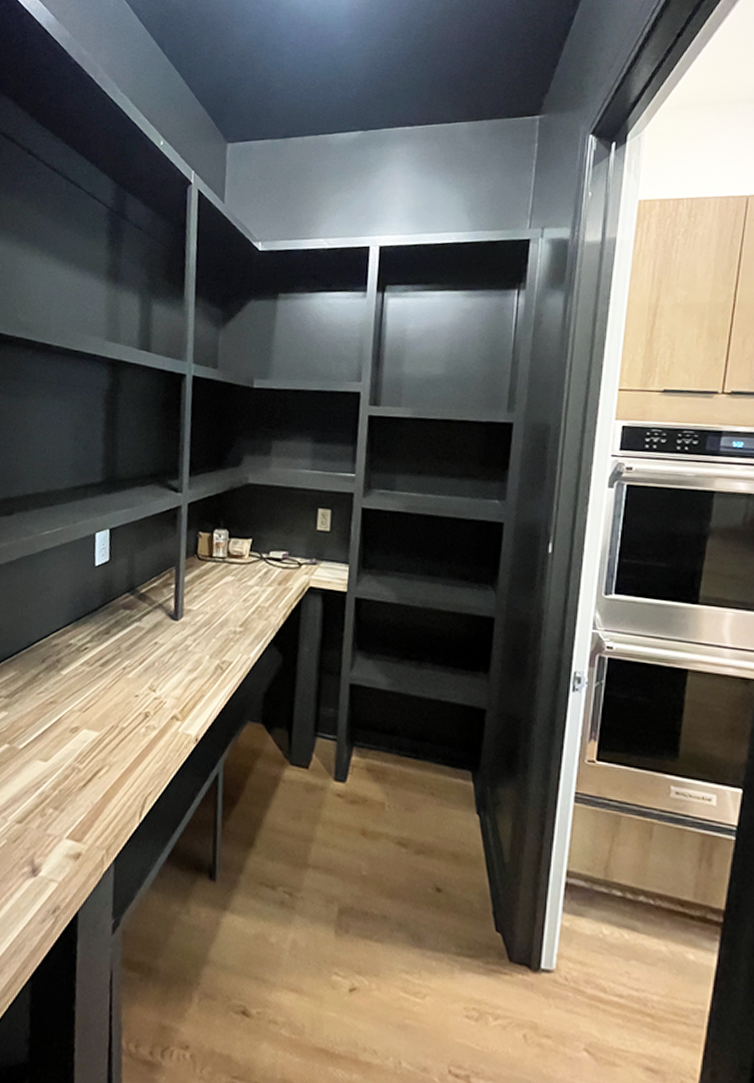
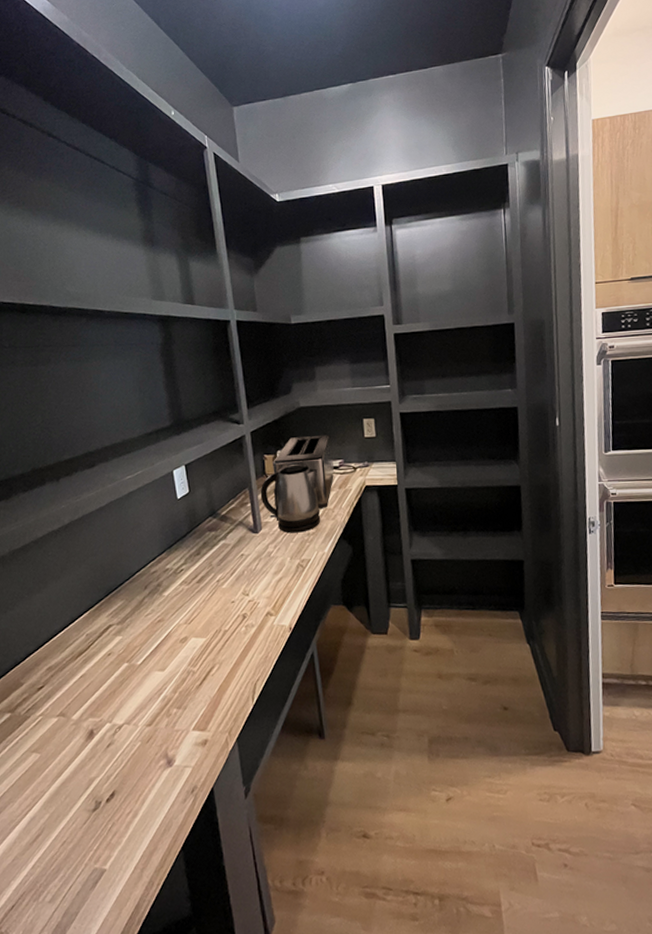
kettle: none [187,547,256,629] -> present [260,463,321,533]
toaster: none [202,517,279,605] -> present [273,434,334,509]

